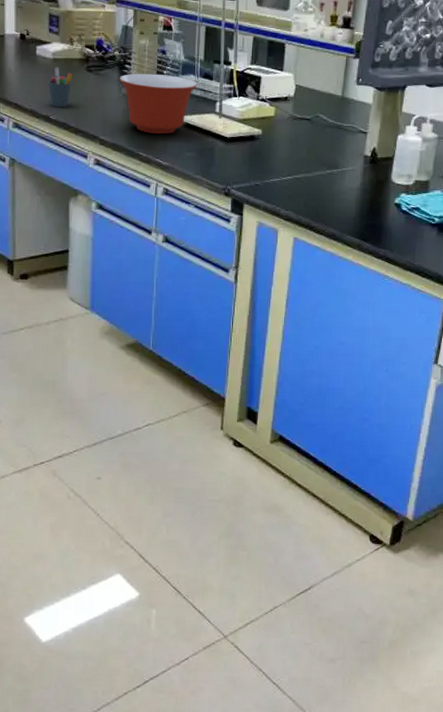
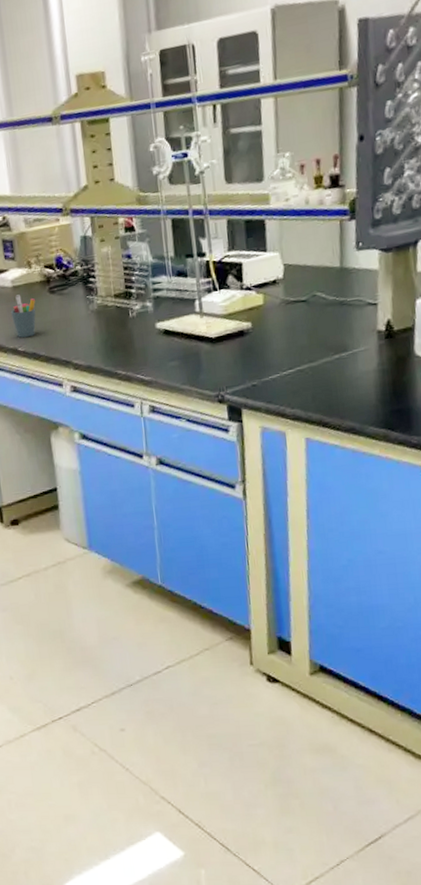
mixing bowl: present [119,73,198,134] -> none [85,280,172,349]

